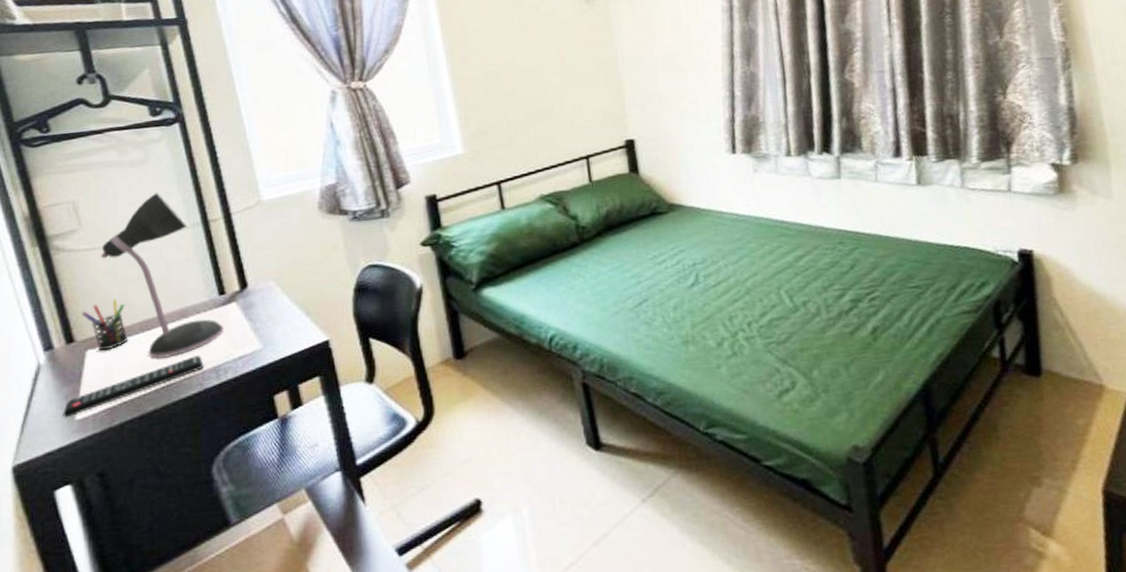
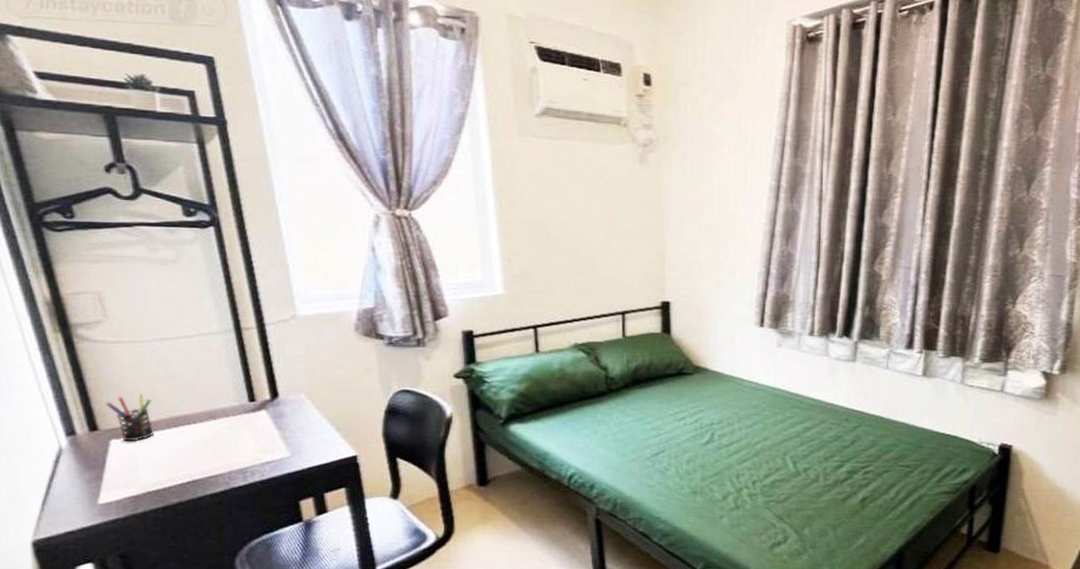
remote control: present [63,355,203,418] -> none [85,456,230,501]
desk lamp: present [100,193,224,359] -> none [127,294,253,456]

